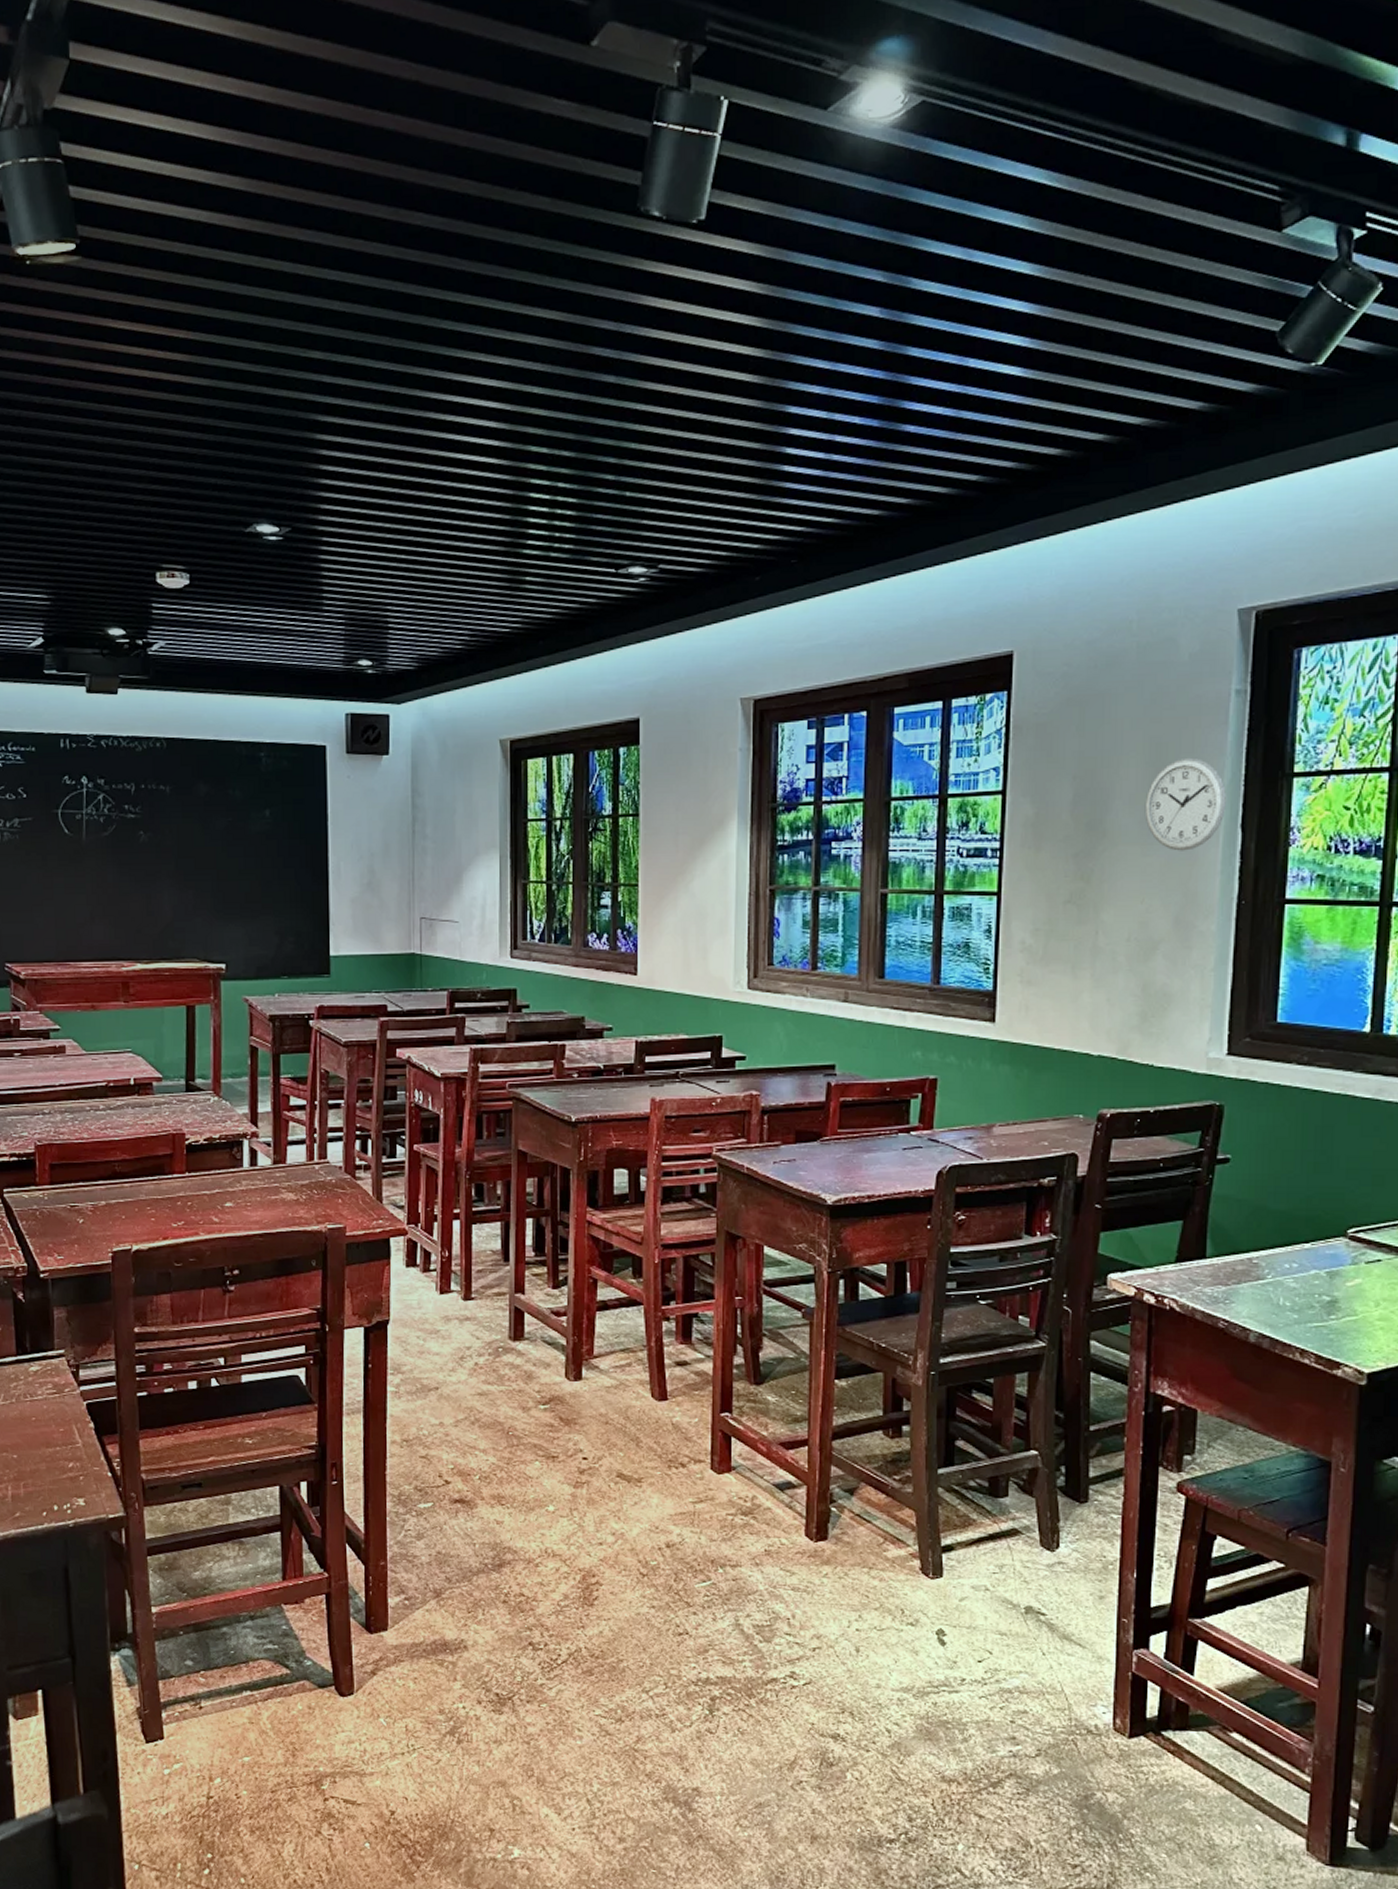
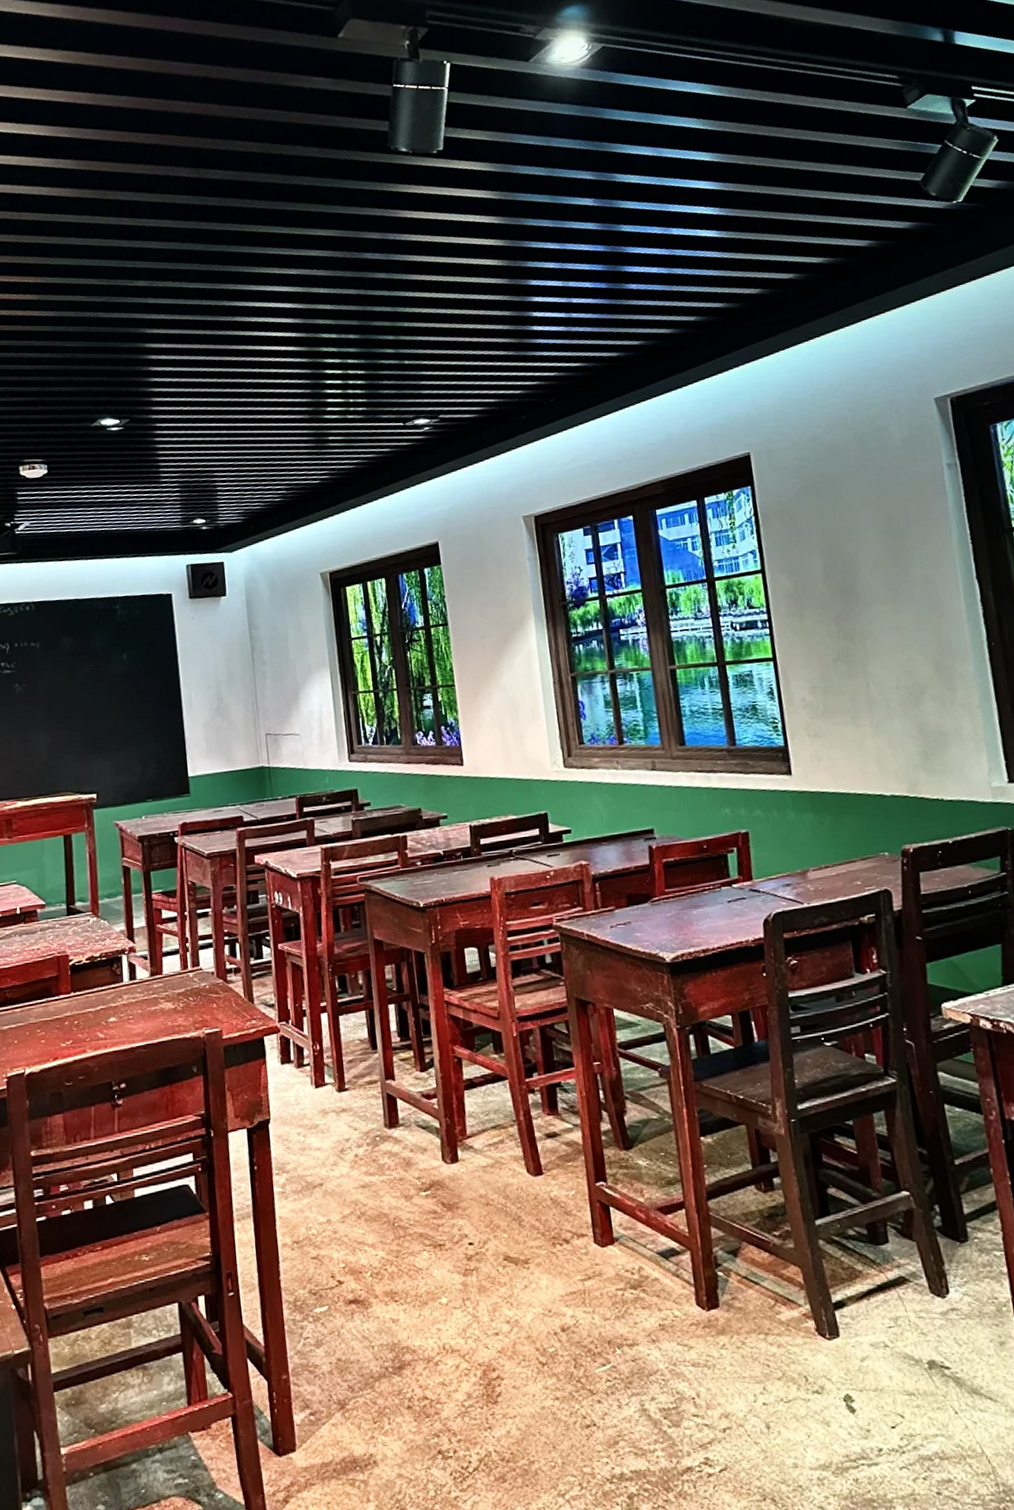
wall clock: present [1144,757,1226,851] -> none [887,524,960,605]

